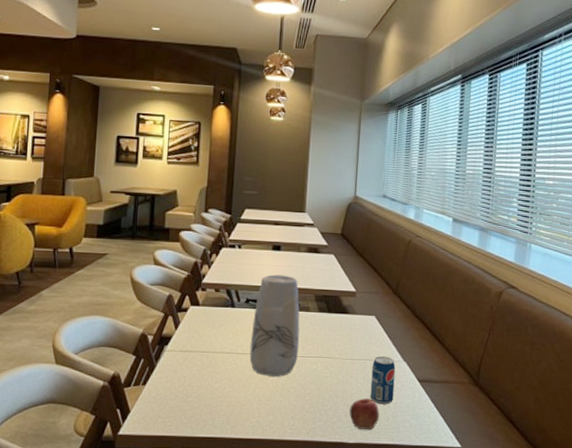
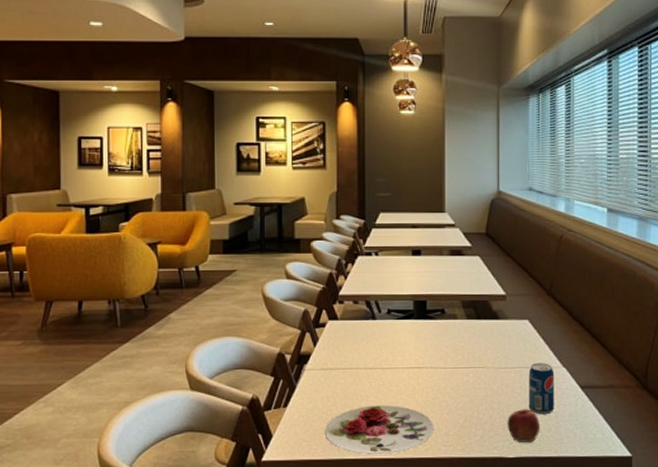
plate: none [179,387,281,435] -> present [324,405,433,455]
vase: present [249,274,300,376] -> none [395,281,447,391]

